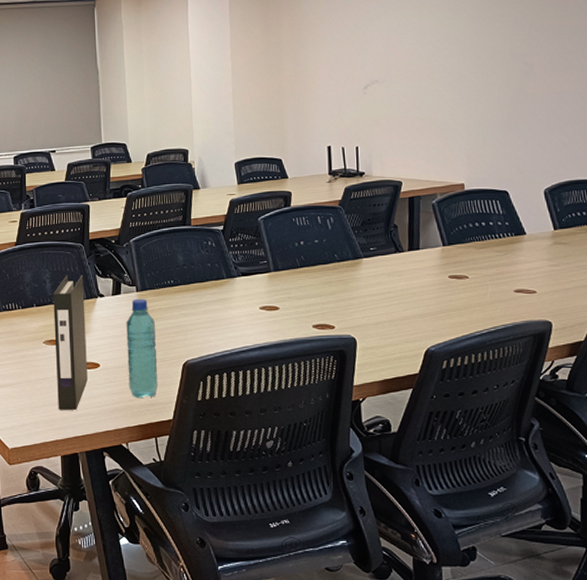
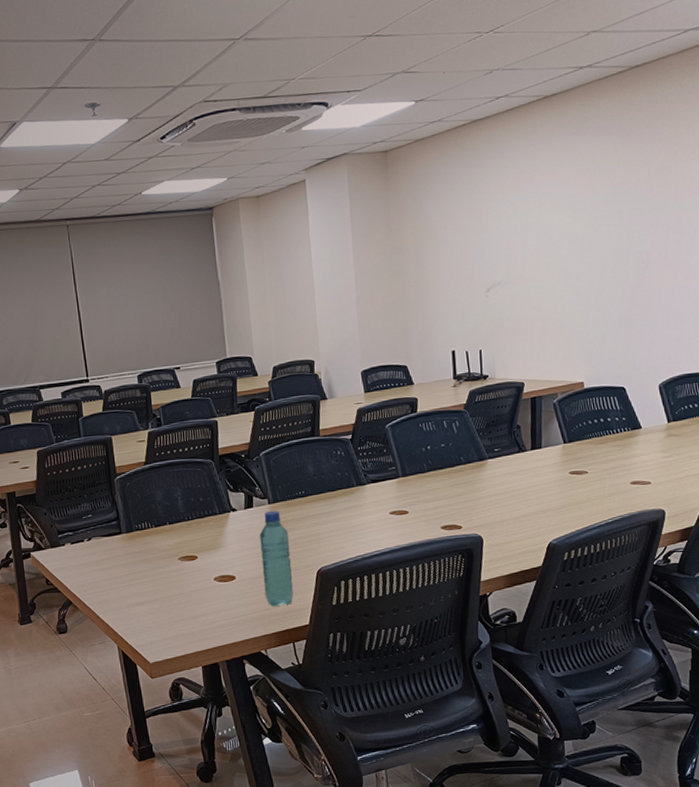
binder: present [53,274,88,410] -> none [185,490,225,623]

